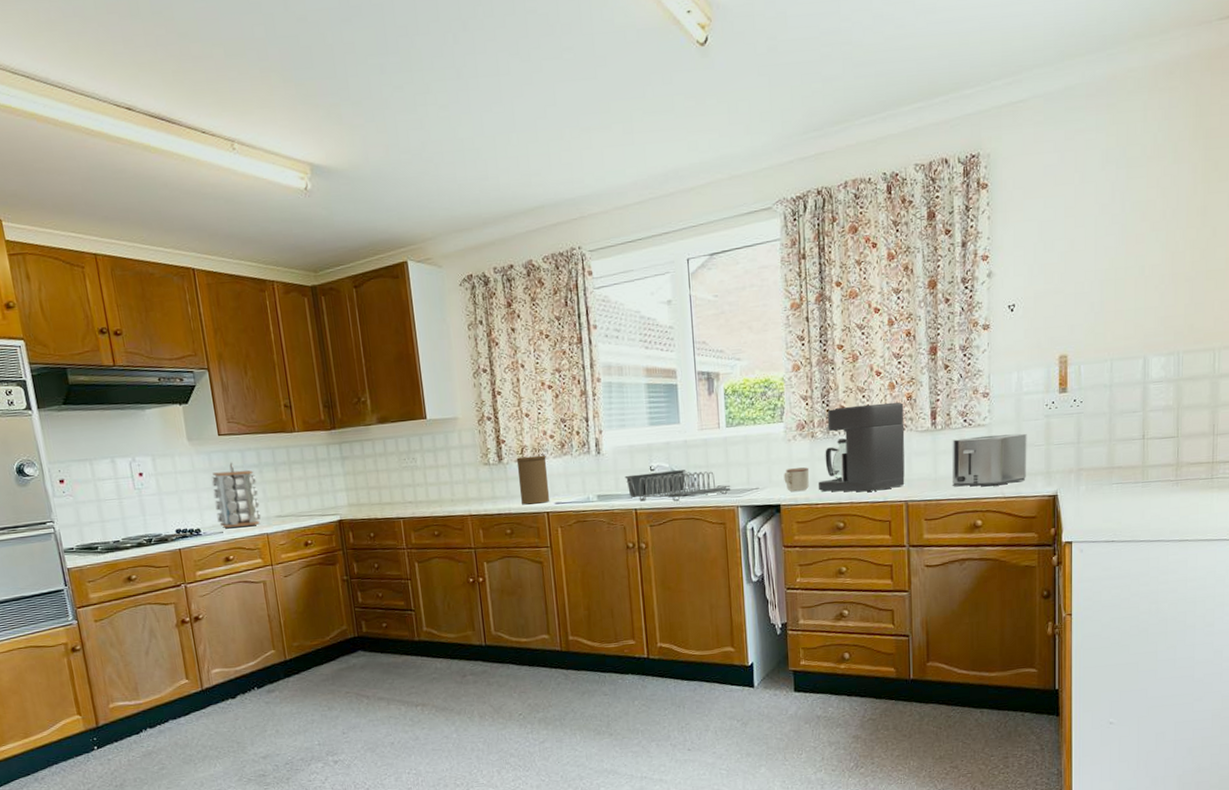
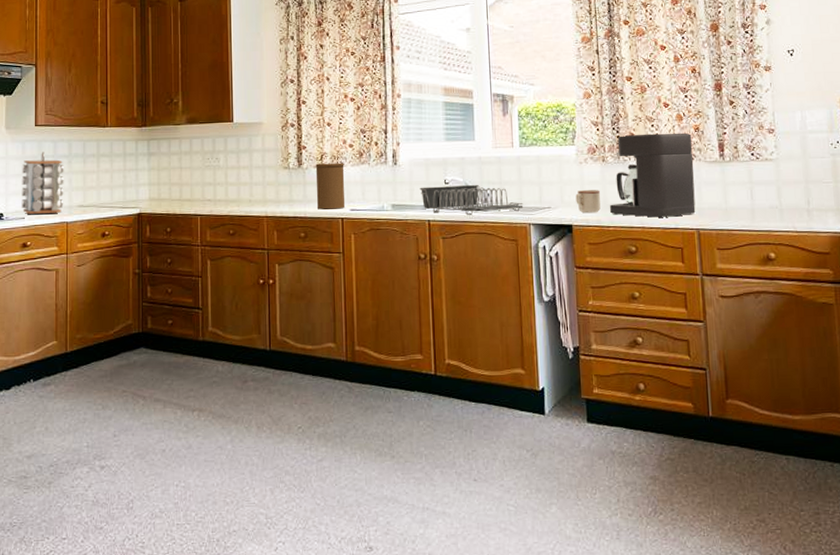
toaster: present [951,433,1027,487] -> none [740,169,817,220]

